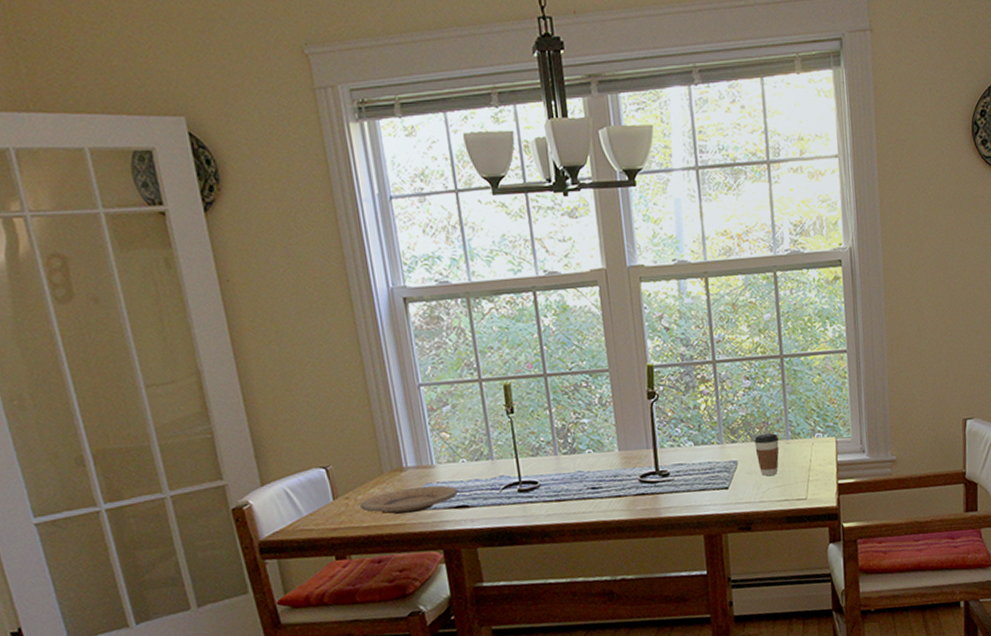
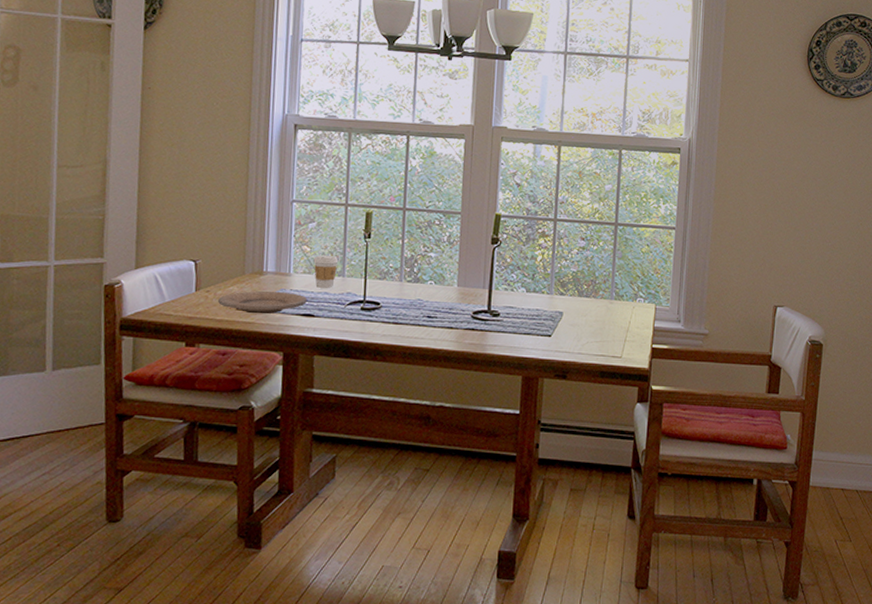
coffee cup: none [455,439,484,476] -> present [313,255,339,288]
coffee cup: present [754,433,779,476] -> none [581,291,603,330]

